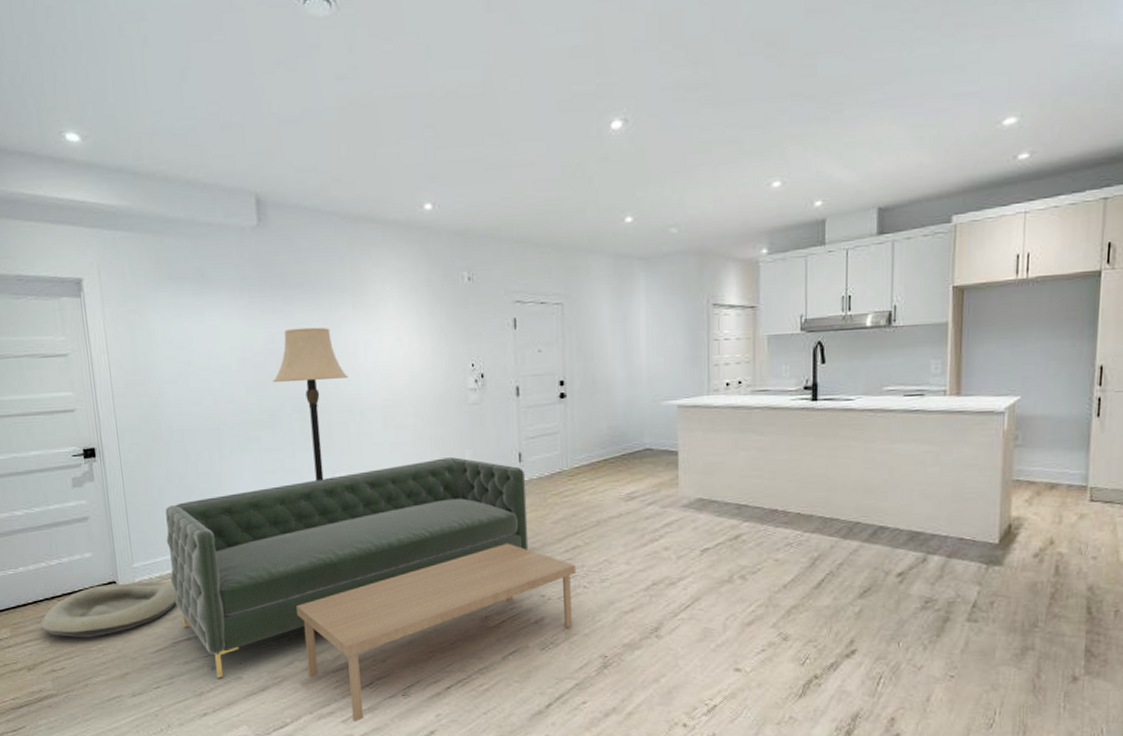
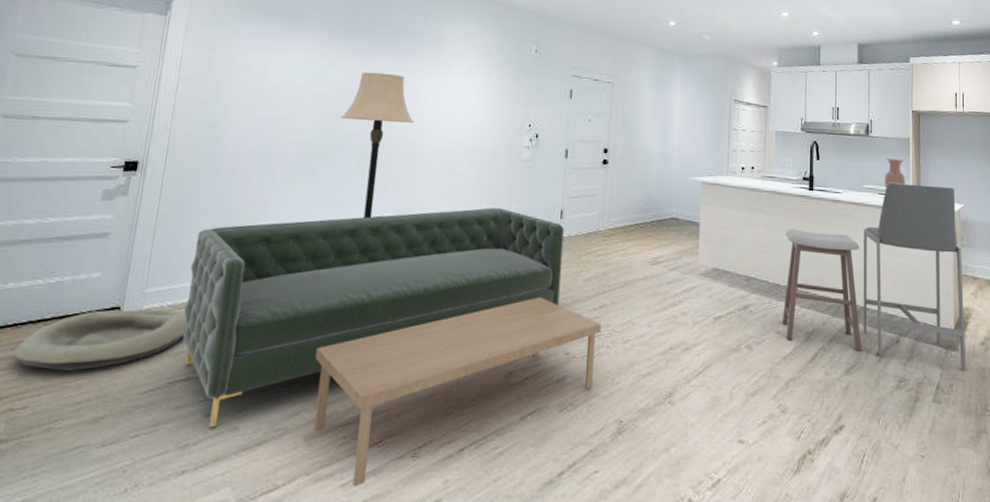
bar stool: none [780,447,880,574] -> present [781,228,863,351]
bar stool: none [880,377,1015,587] -> present [863,182,967,371]
vase: none [910,350,941,390] -> present [883,158,906,190]

